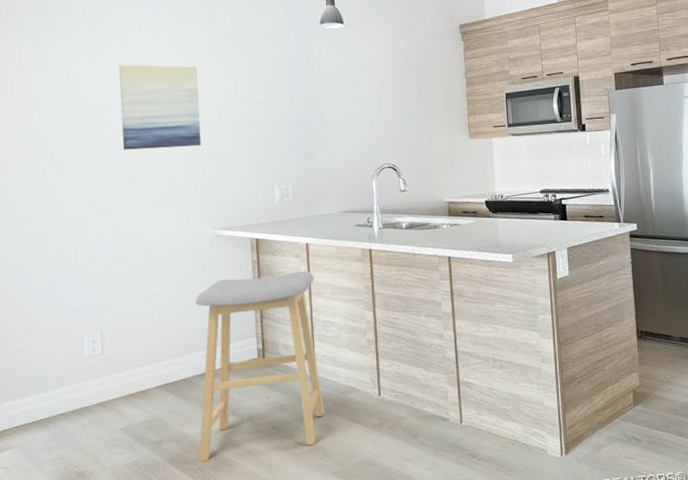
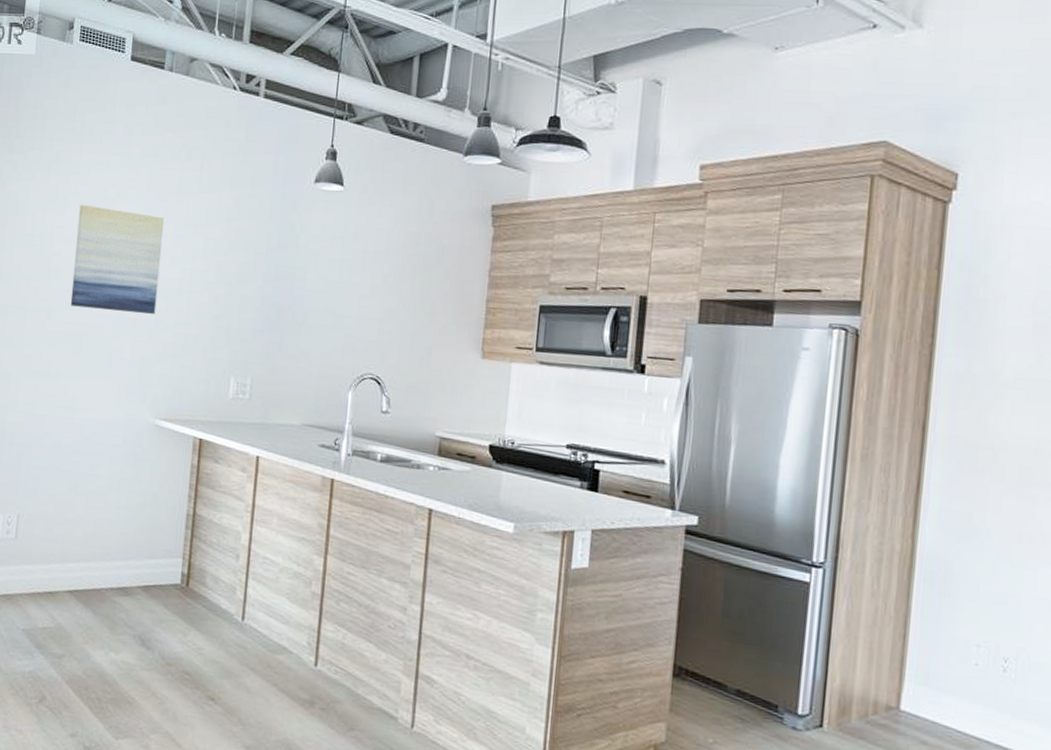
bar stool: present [195,270,325,462] -> none [99,480,260,706]

